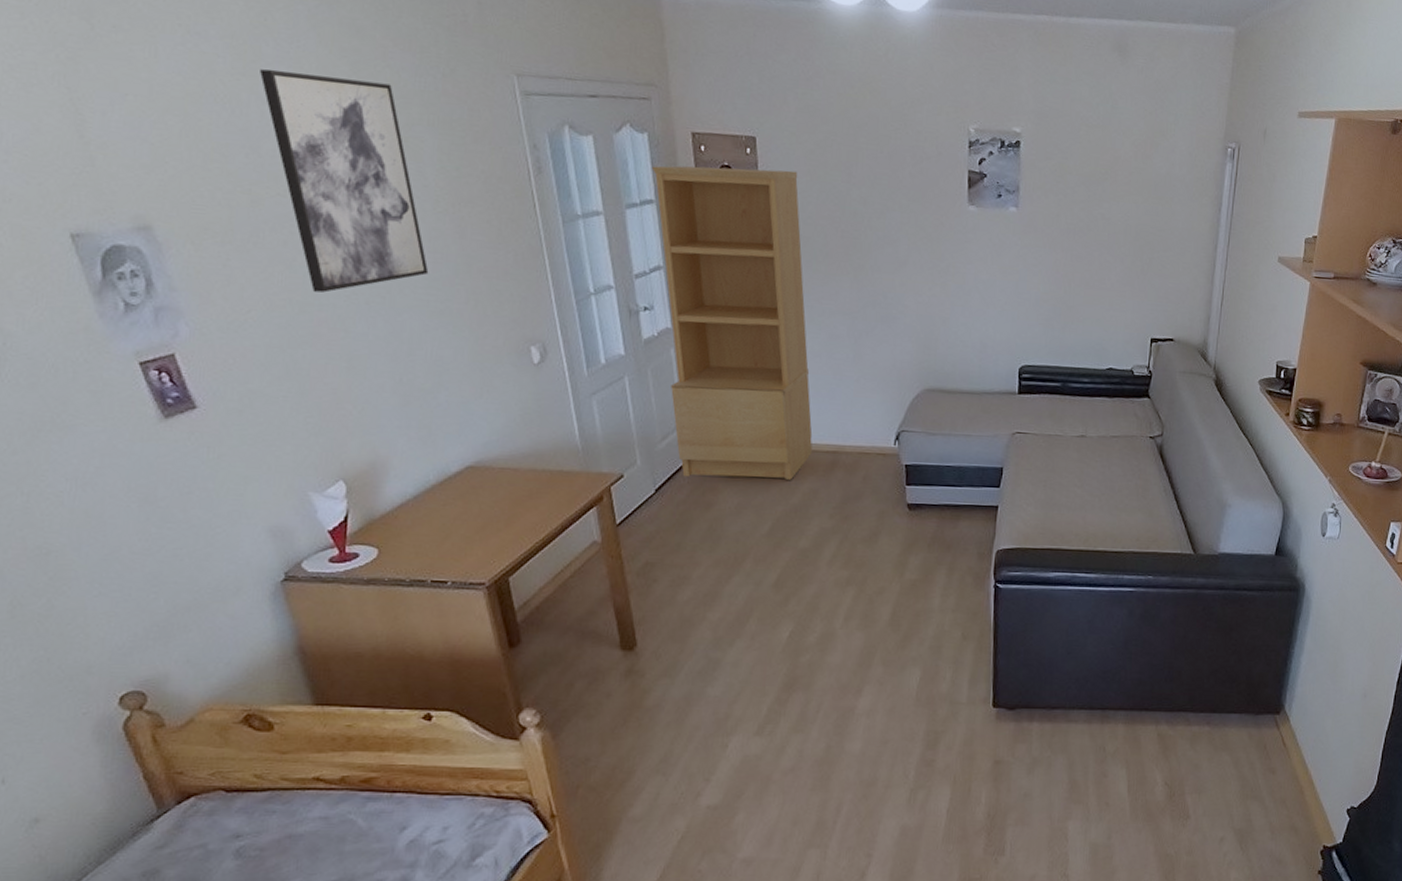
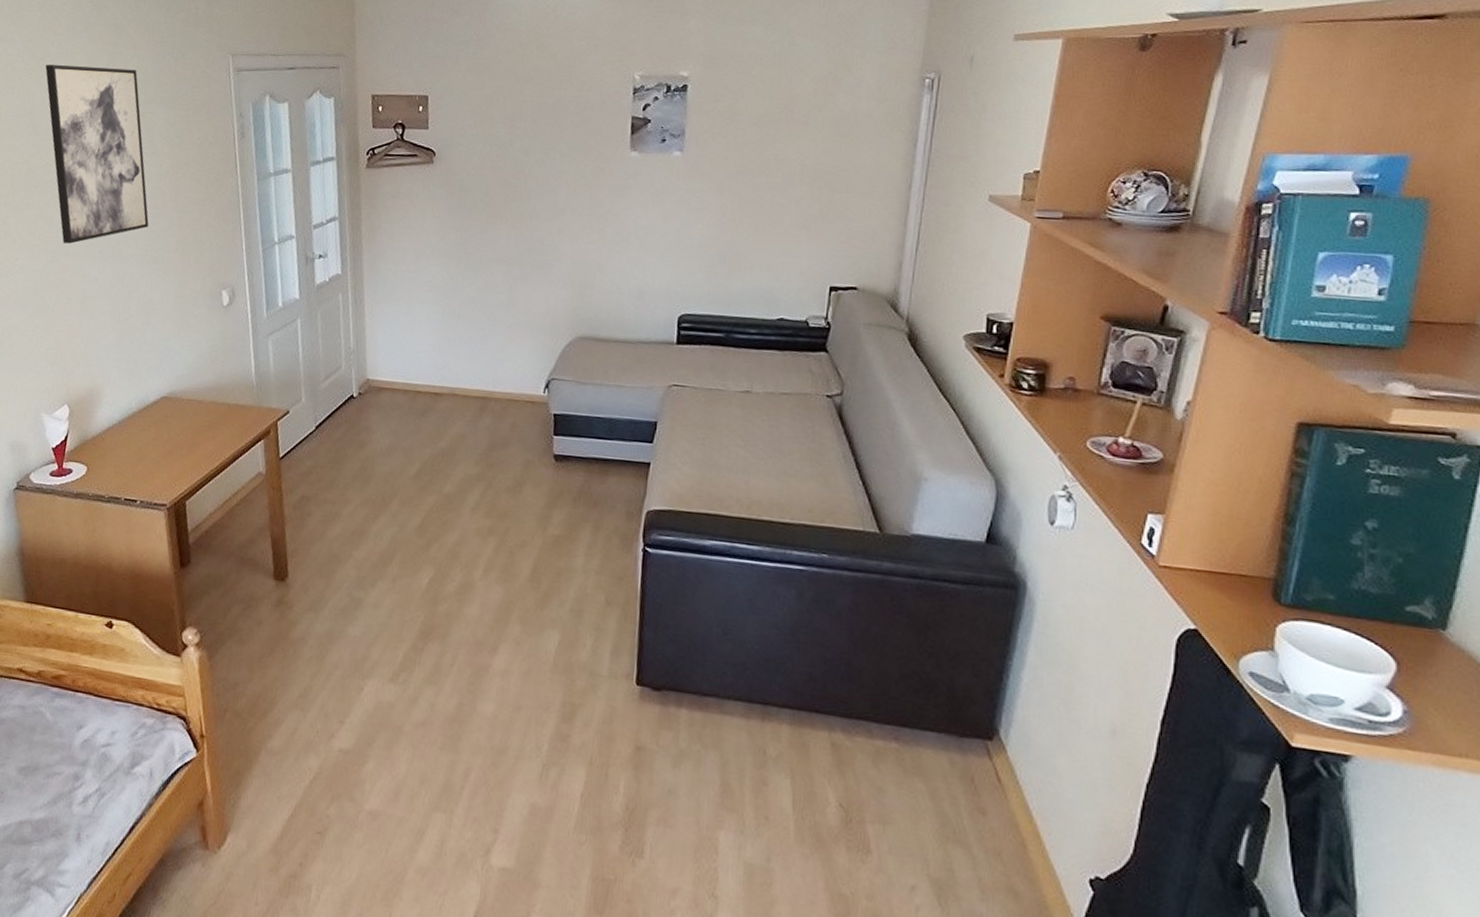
bookcase: present [652,165,813,480] -> none [336,125,465,424]

